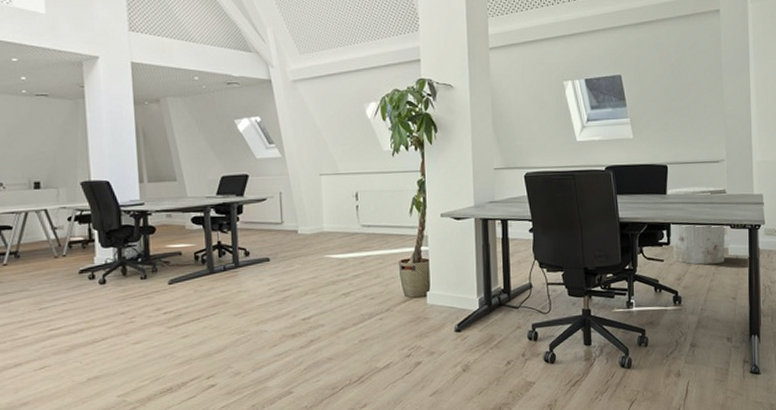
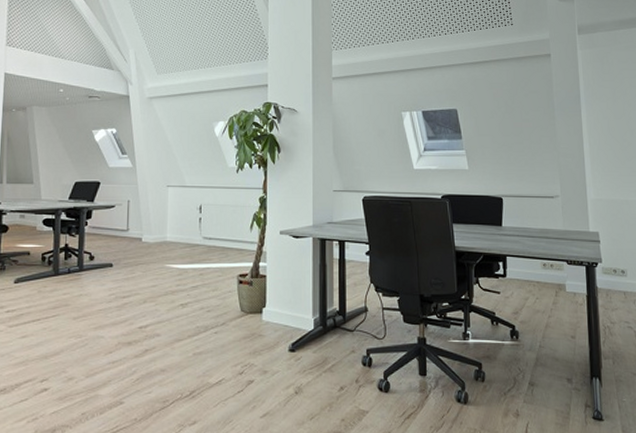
trash can: present [666,186,727,265] -> none [502,220,563,299]

